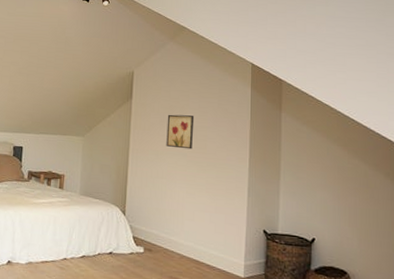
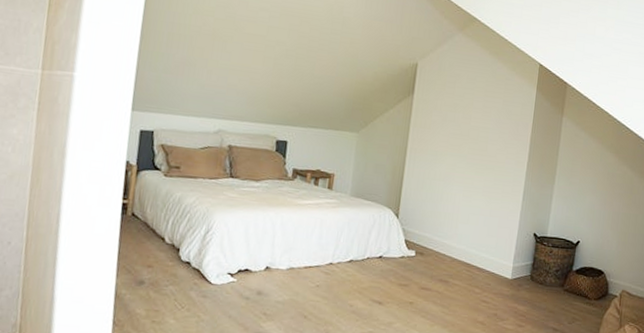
wall art: present [166,114,195,150] -> none [446,112,478,151]

